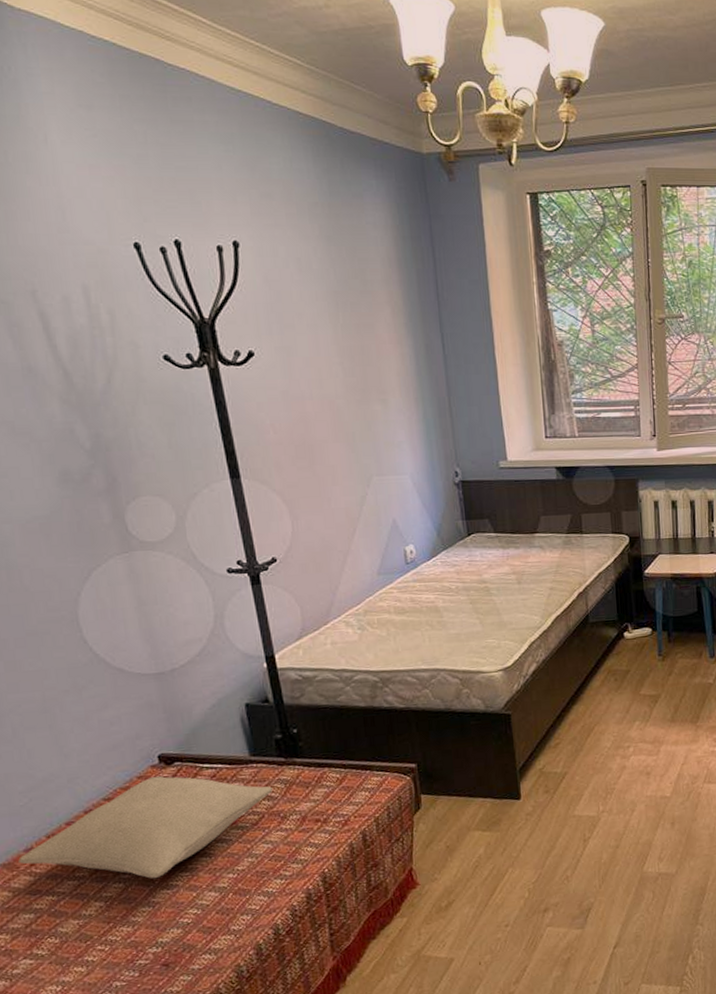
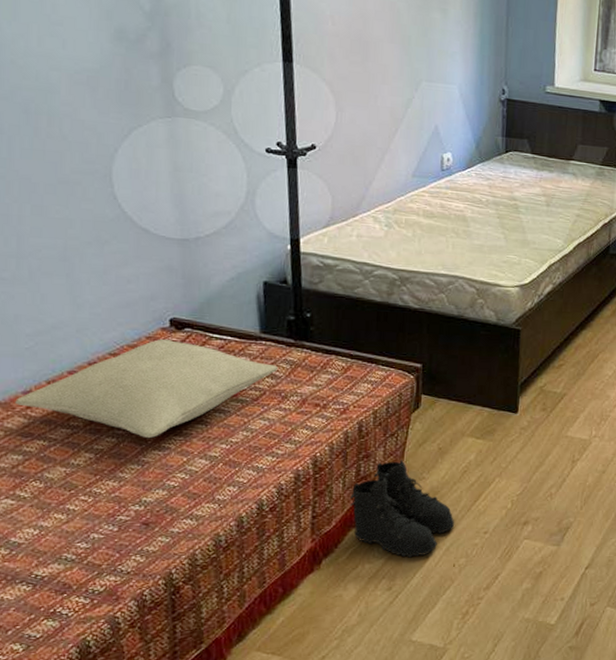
boots: none [365,864,475,963] -> present [350,460,455,558]

